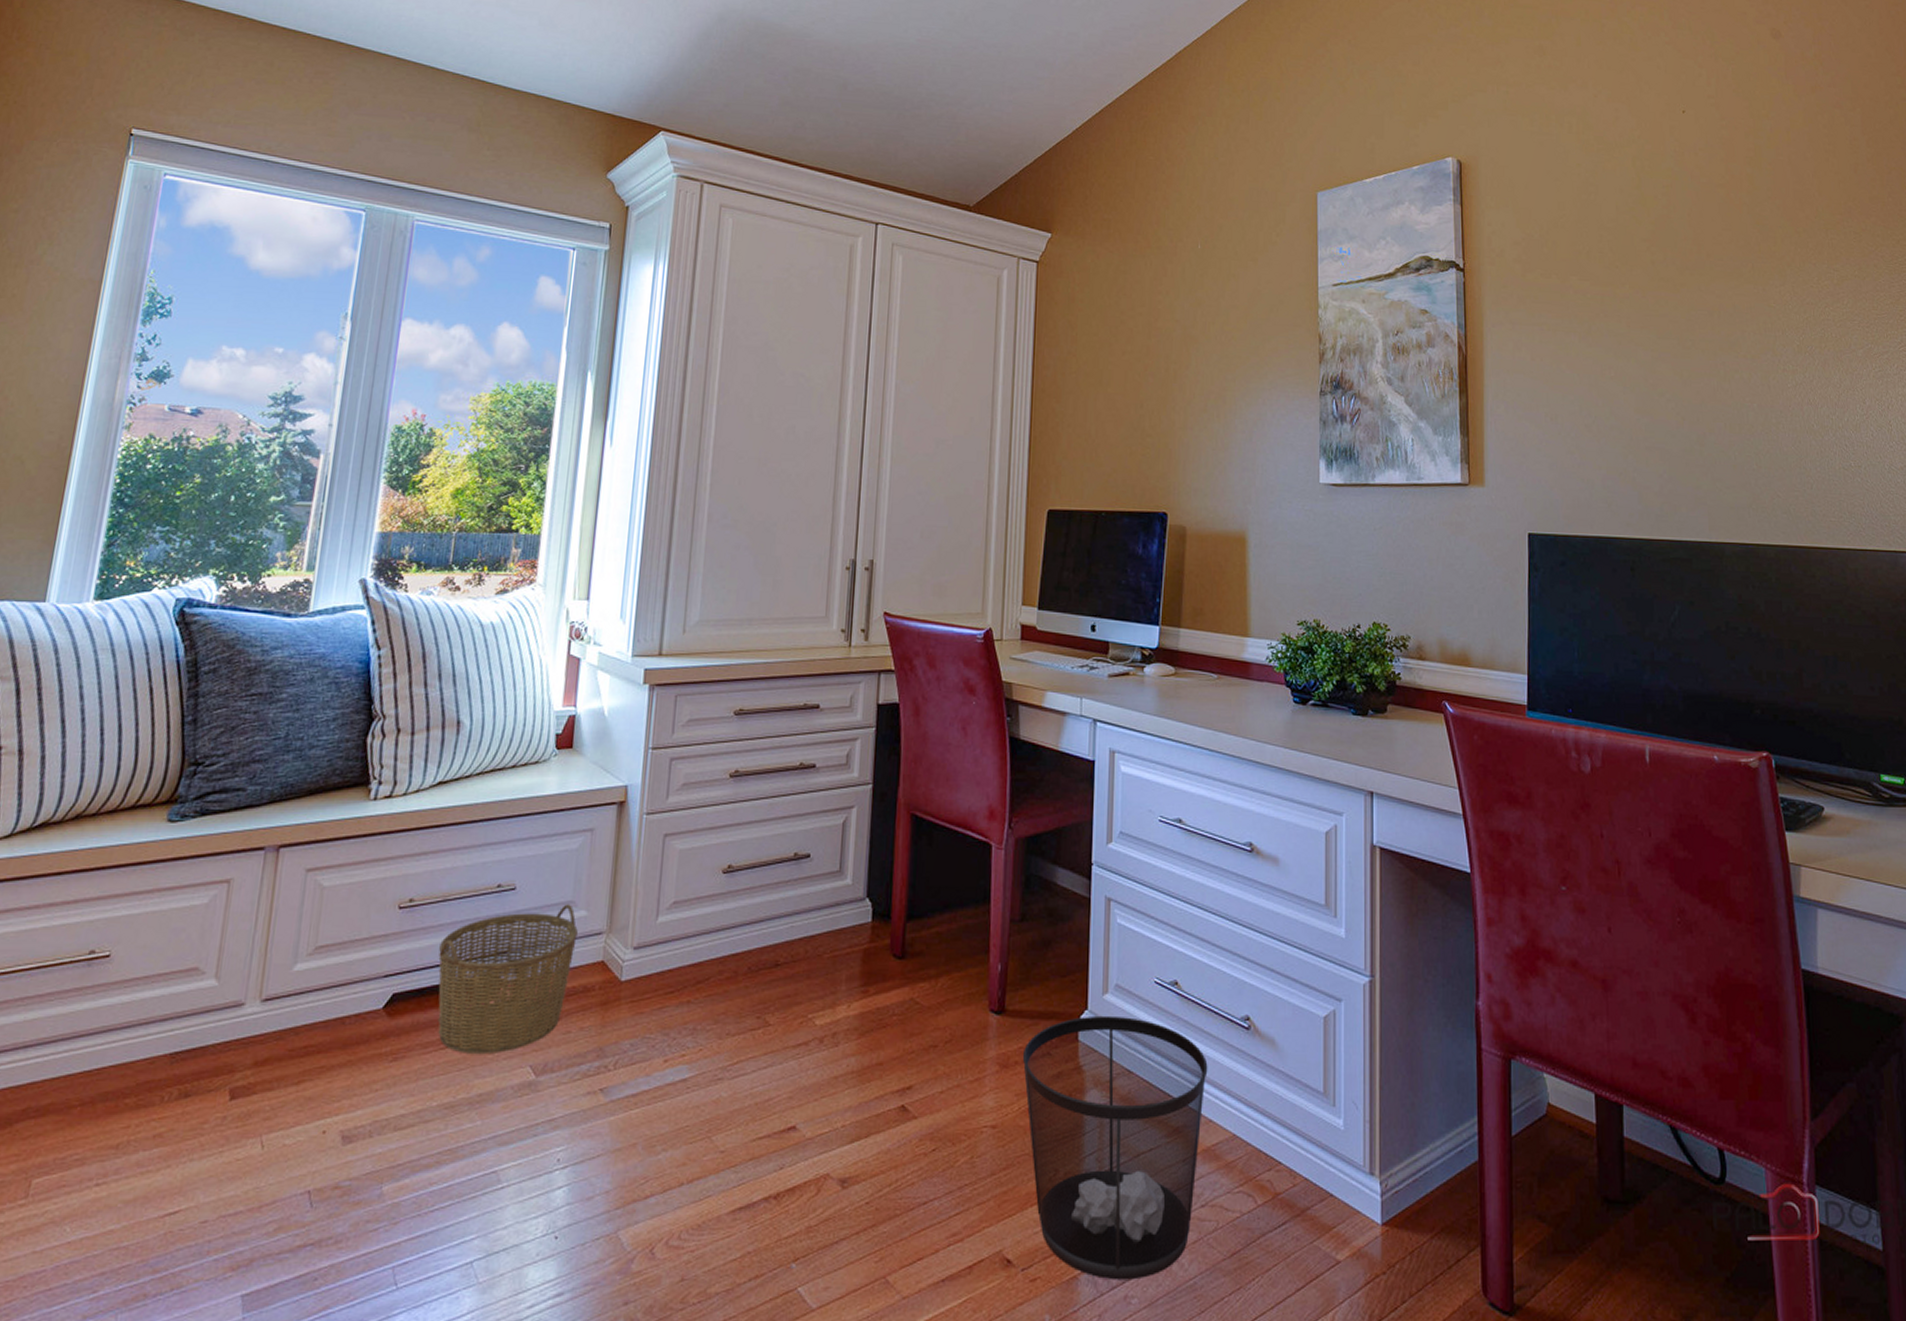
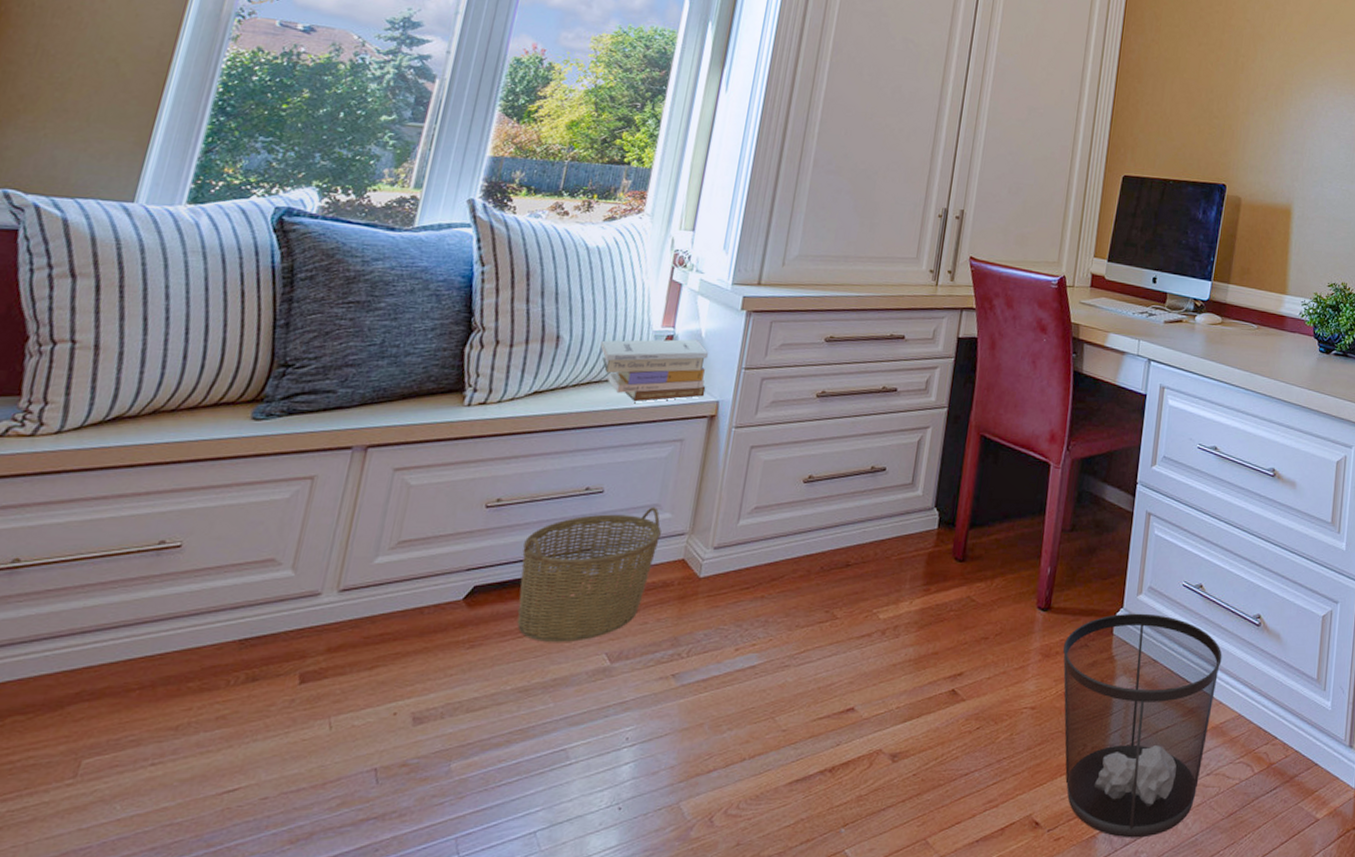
books: none [502,718,613,790] -> present [600,339,709,402]

